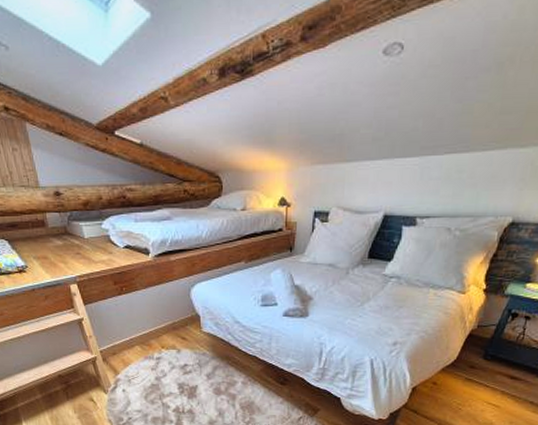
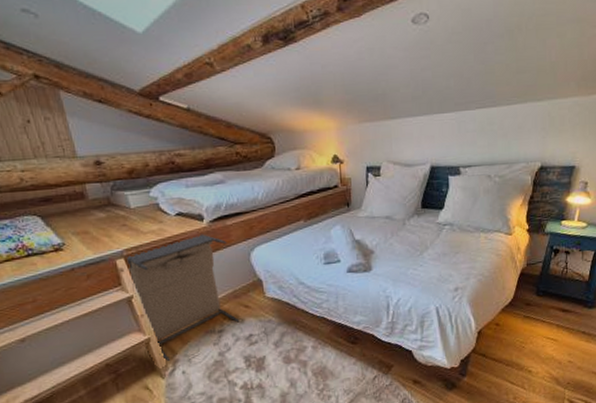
laundry hamper: none [79,267,177,380] -> present [126,234,240,362]

